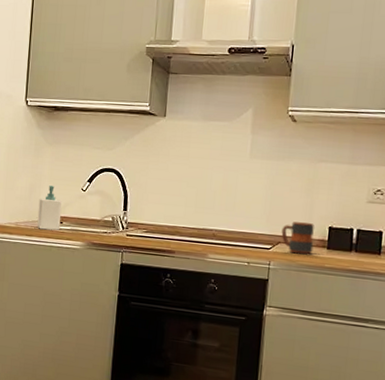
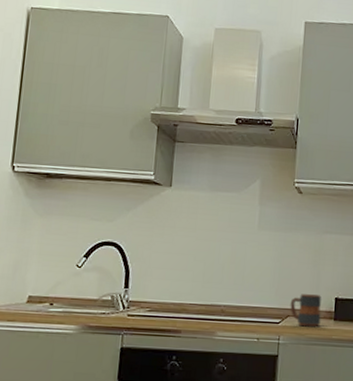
soap bottle: present [37,185,62,230] -> none [21,261,53,314]

